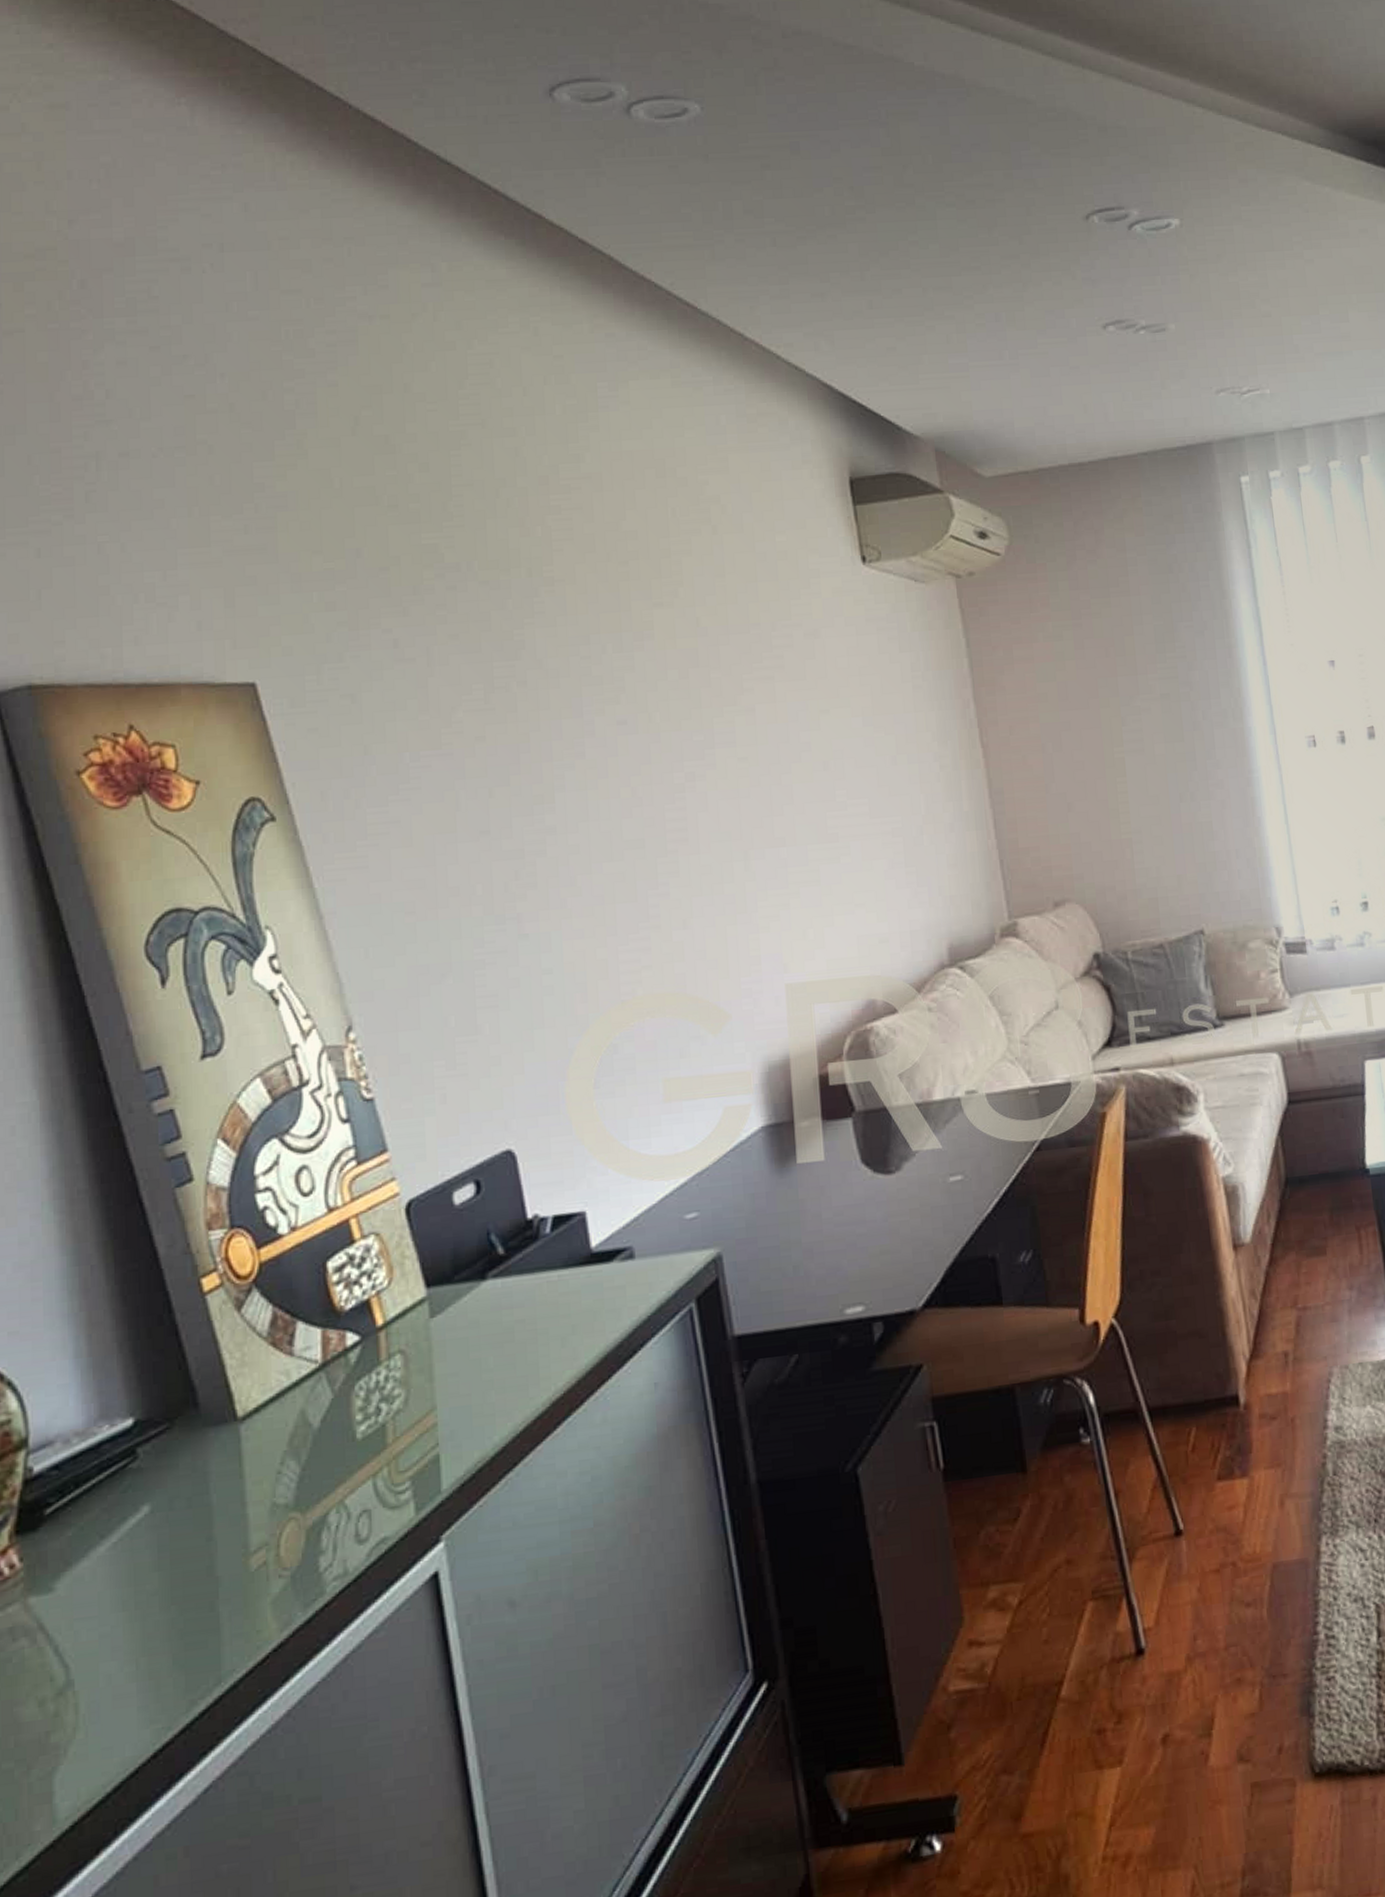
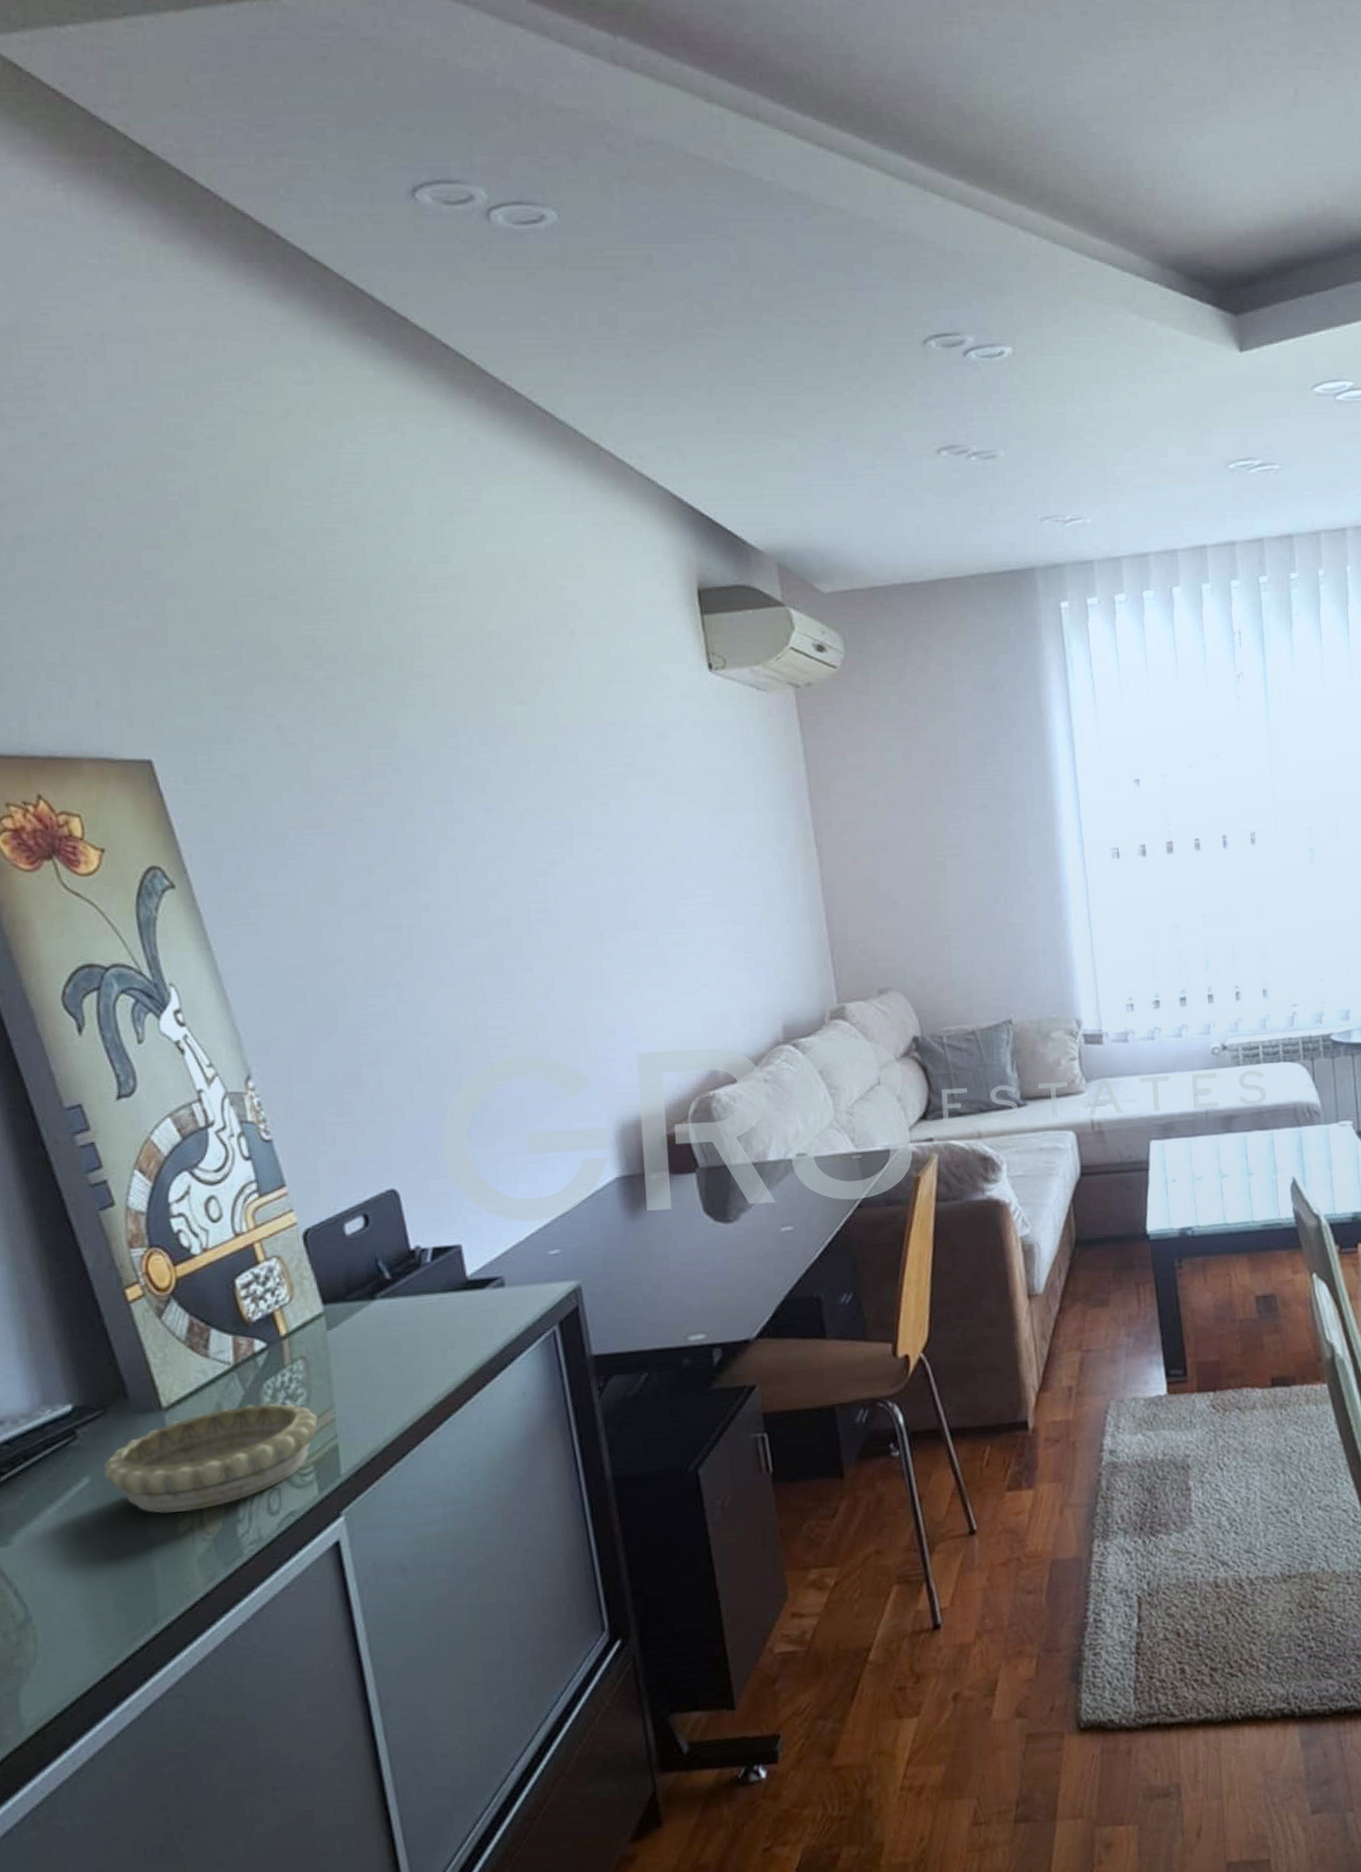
decorative bowl: none [166,1406,416,1546] -> present [104,1403,317,1513]

